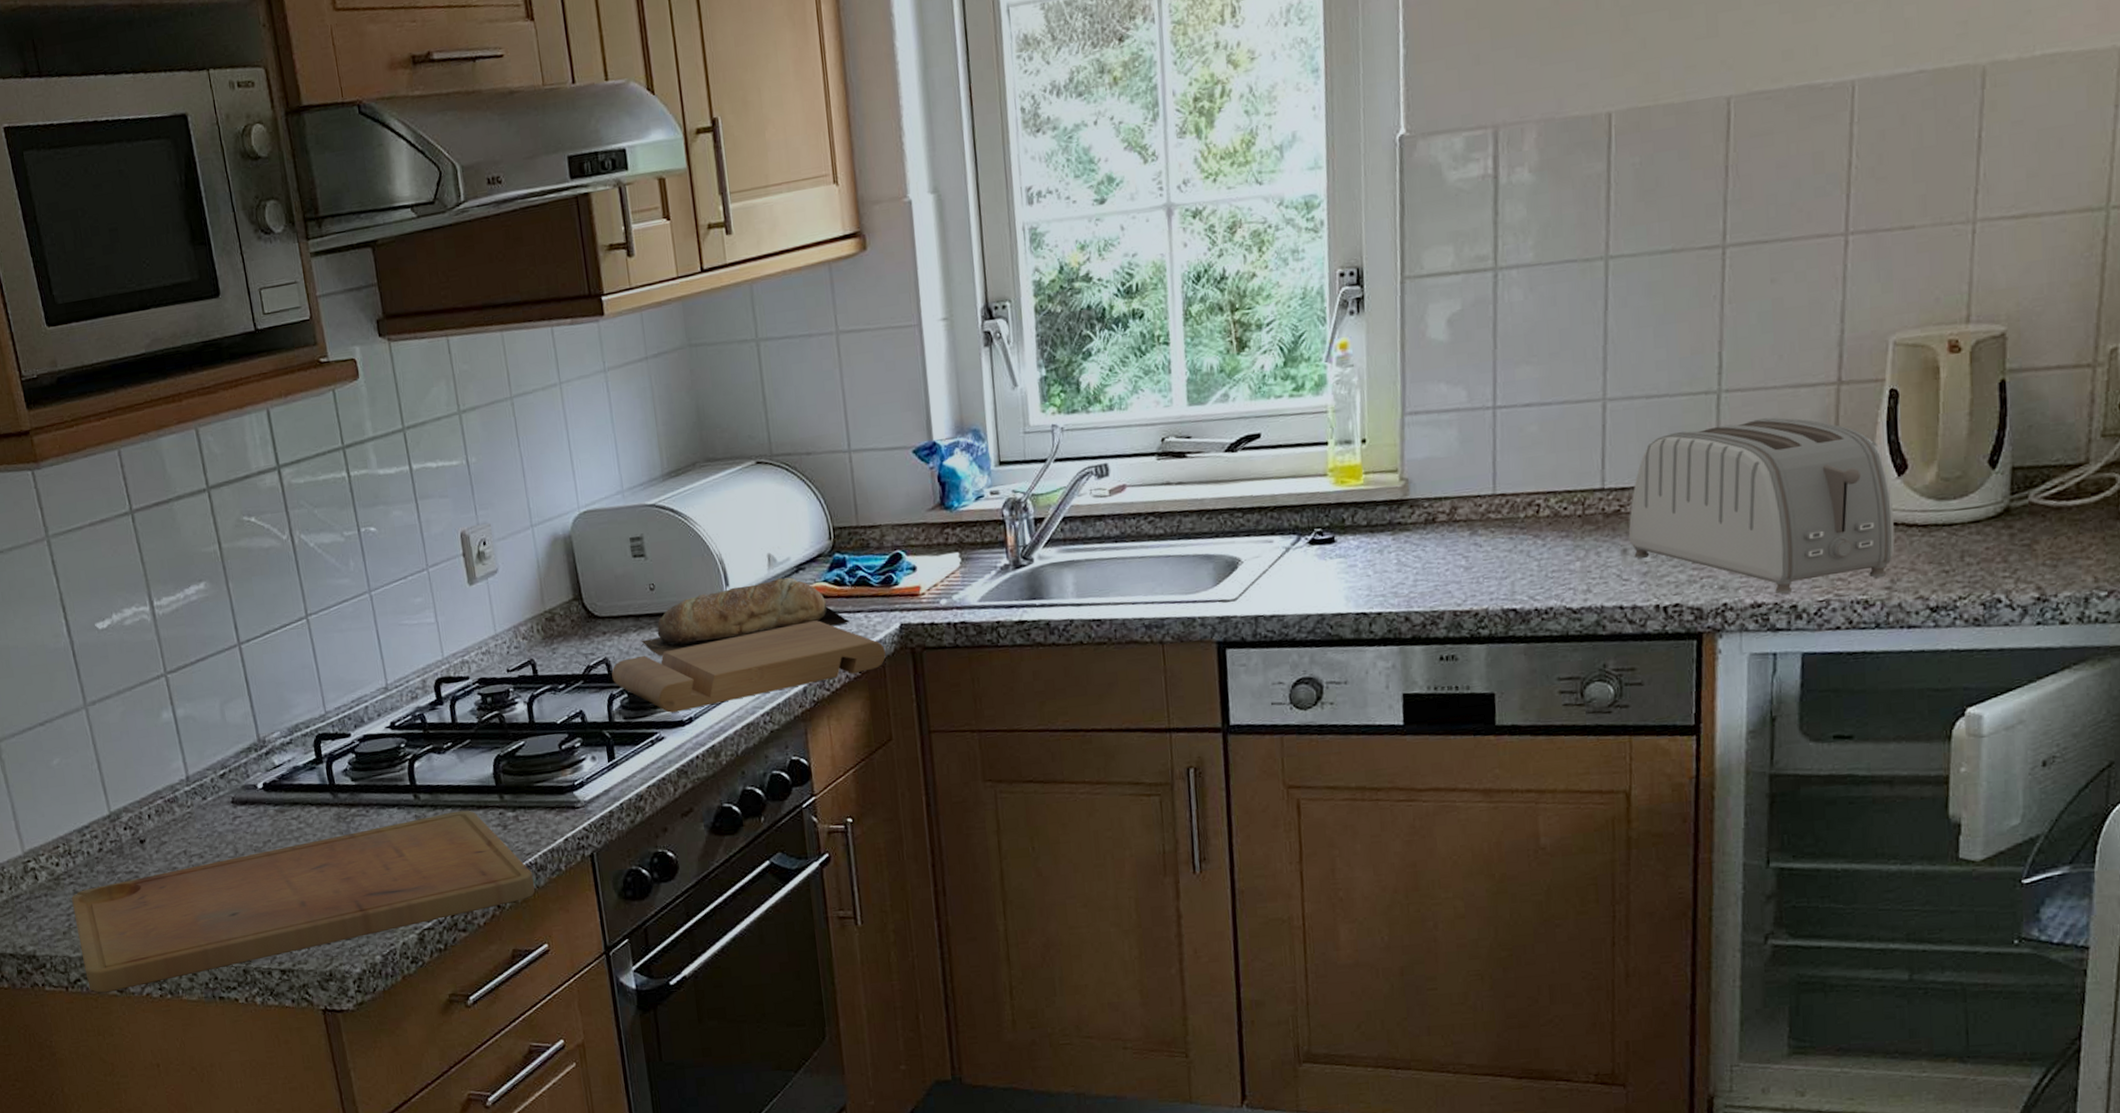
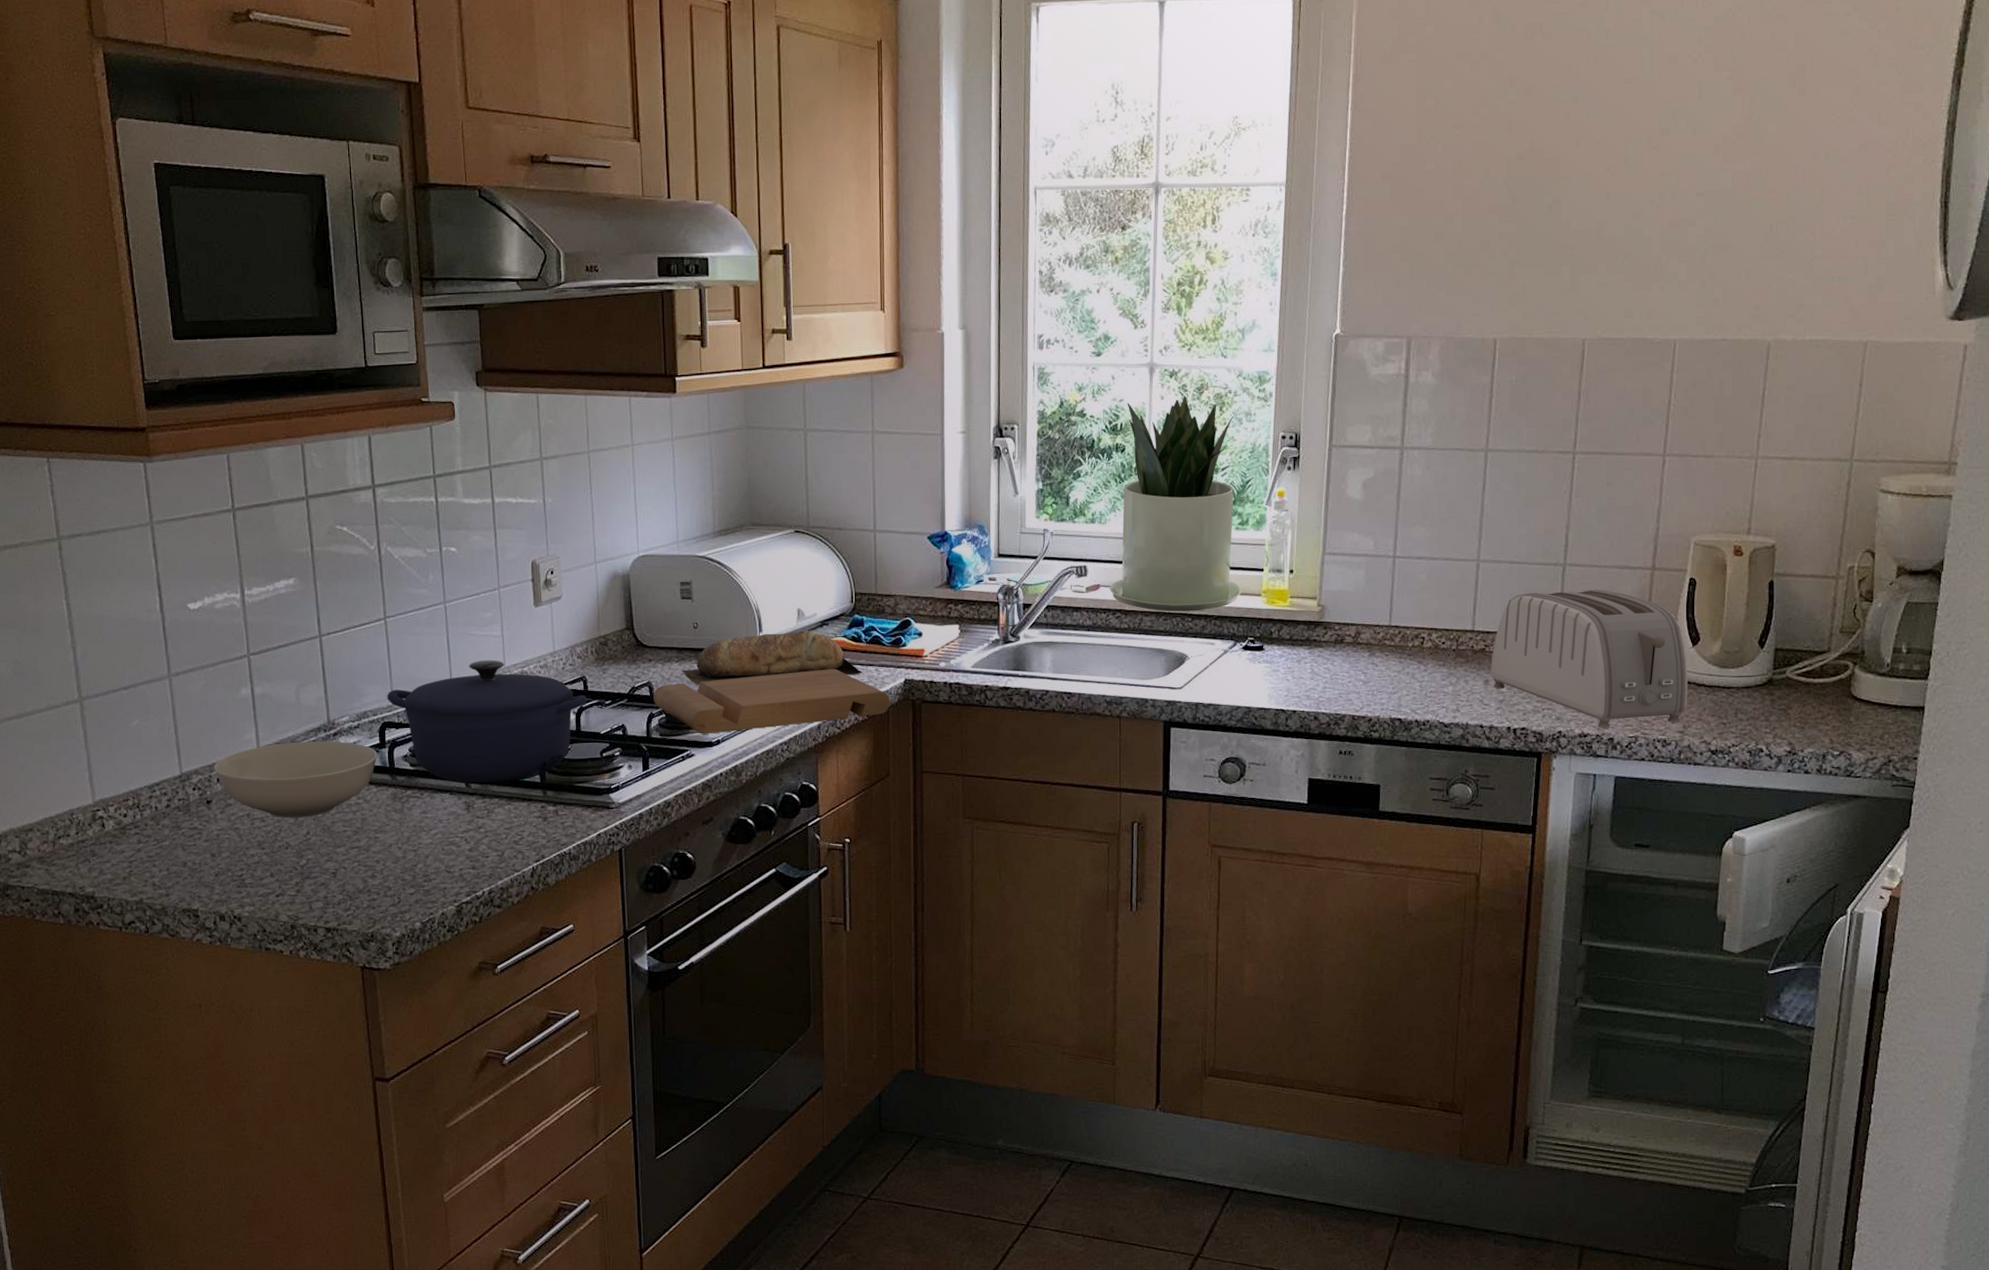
cutting board: present [71,810,536,993] -> none [135,801,567,936]
bowl: none [143,760,315,852] -> present [213,741,378,818]
cooking pot: none [318,650,538,795] -> present [387,659,587,785]
planter: none [1137,240,1304,509] -> present [1109,396,1243,612]

